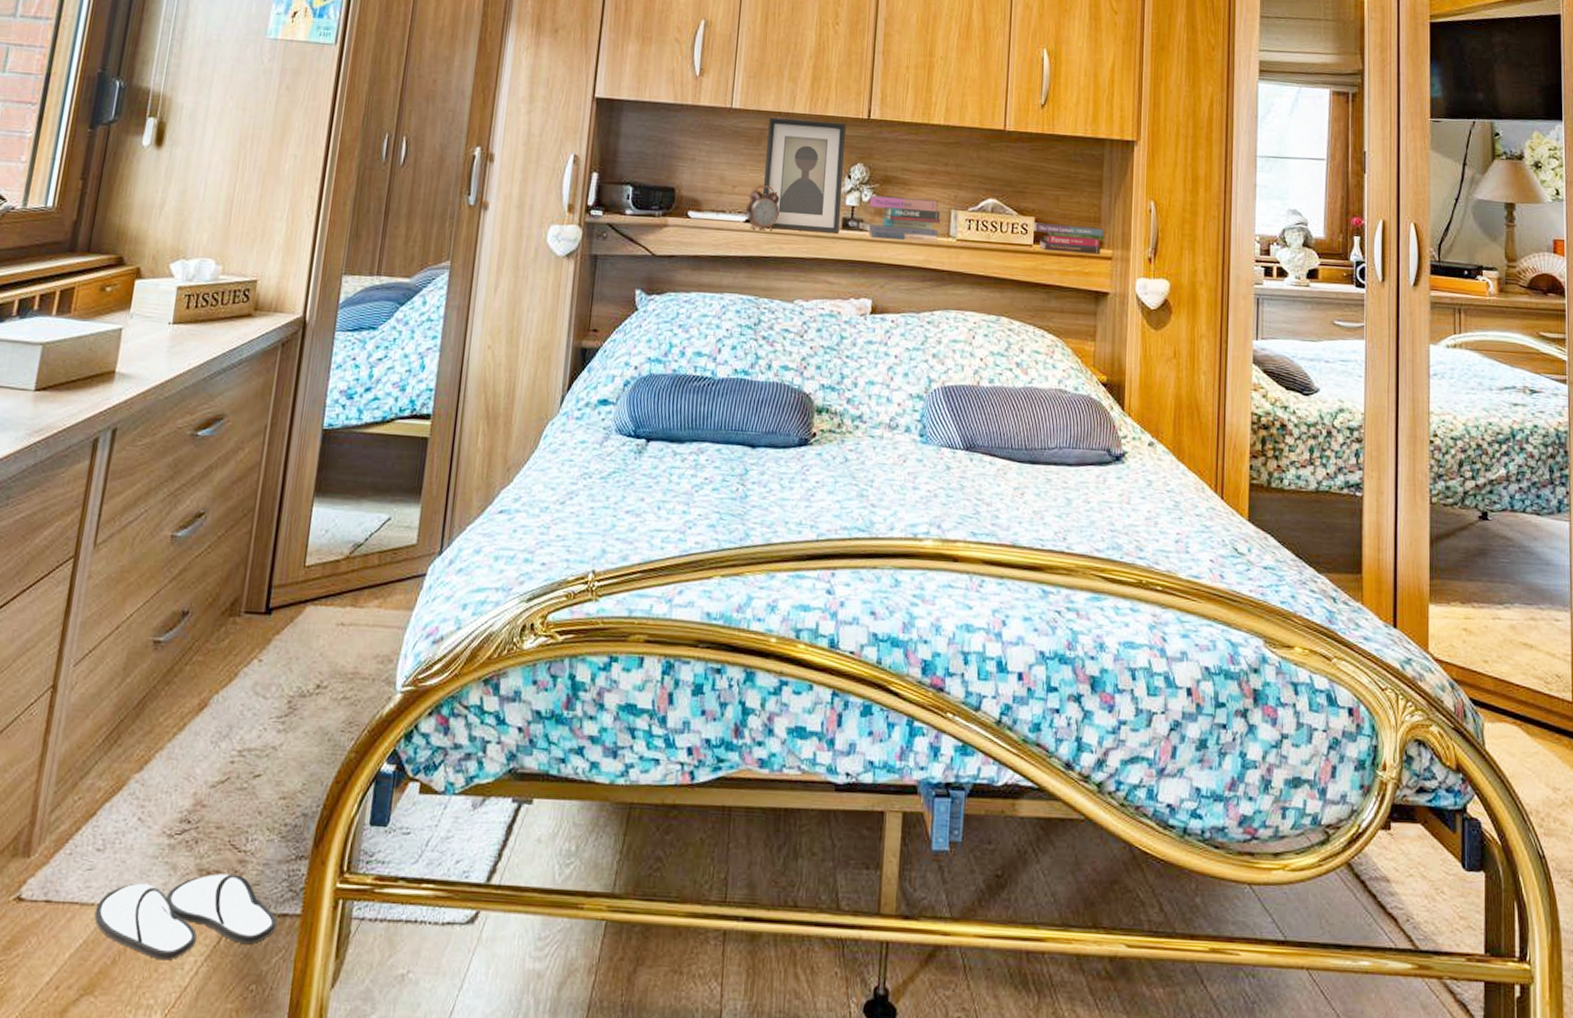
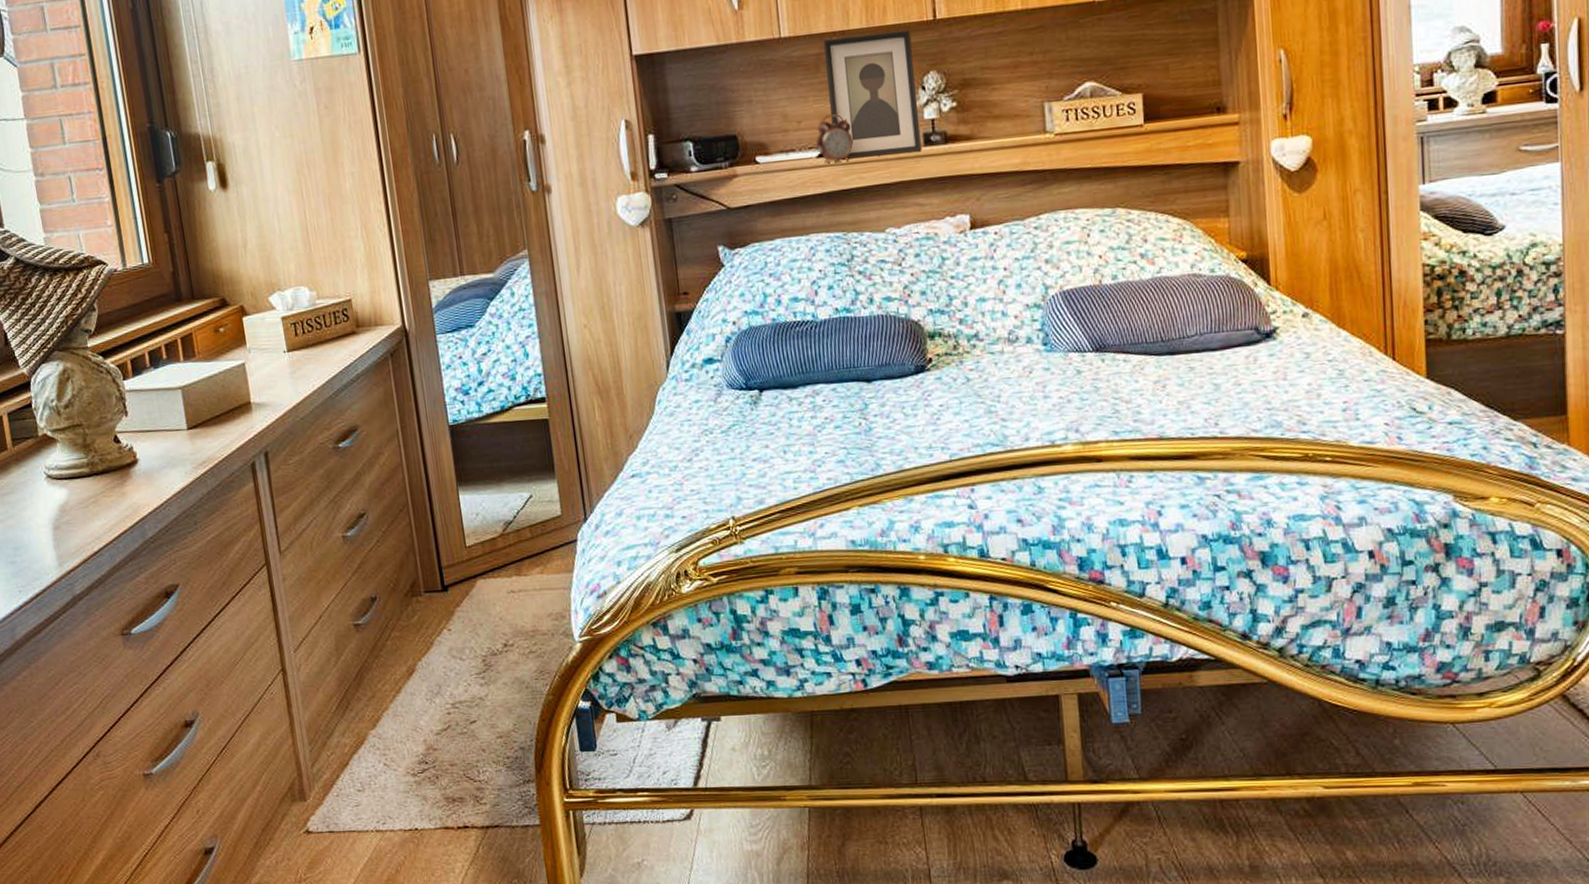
slippers: present [94,874,278,961] -> none [370,799,522,867]
books: present [858,195,941,243] -> none [942,96,1034,150]
books: present [1032,222,1103,255] -> none [1139,91,1226,129]

